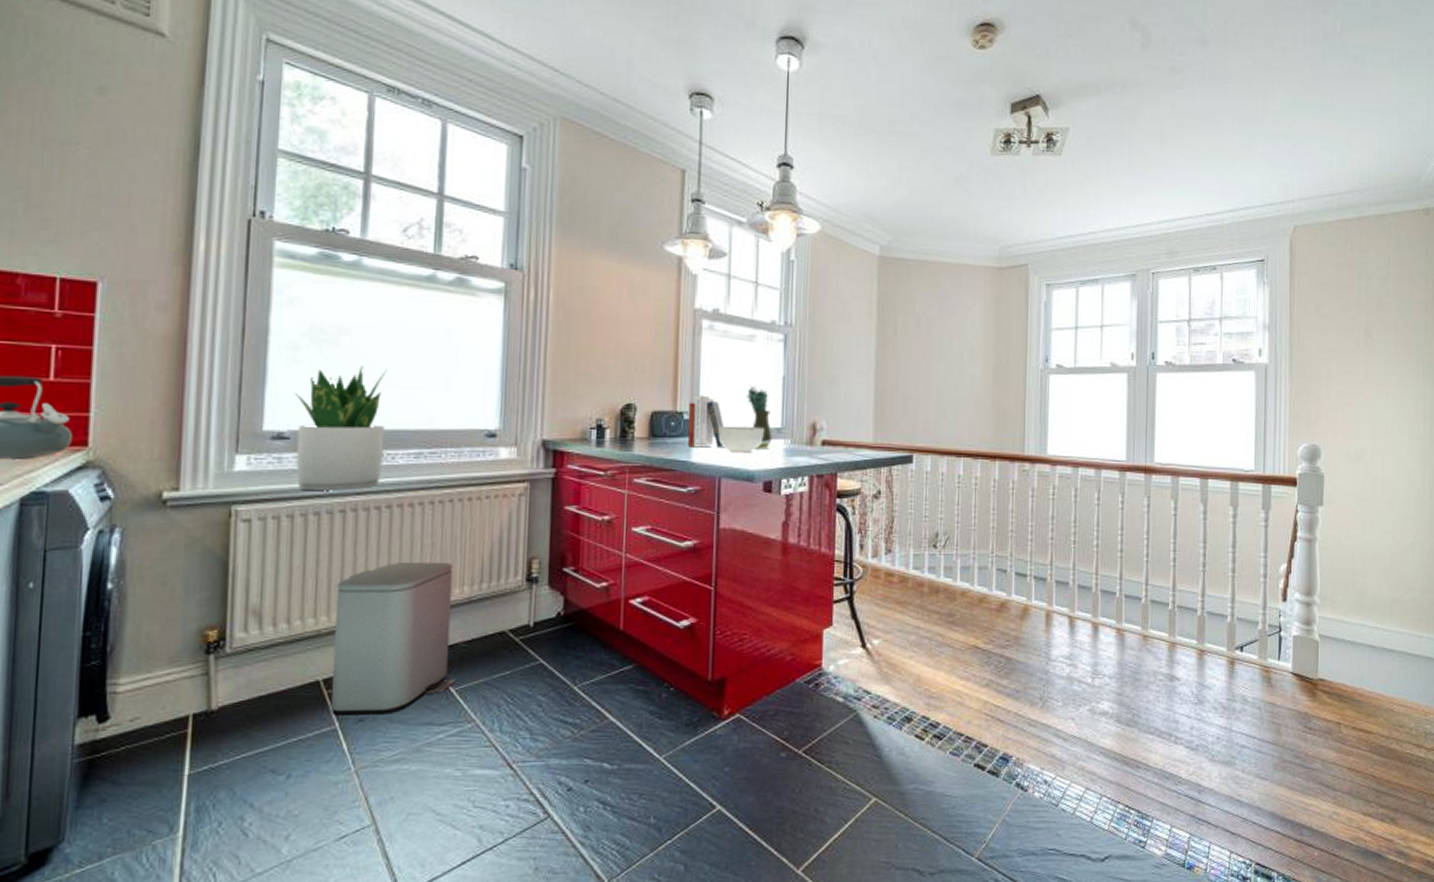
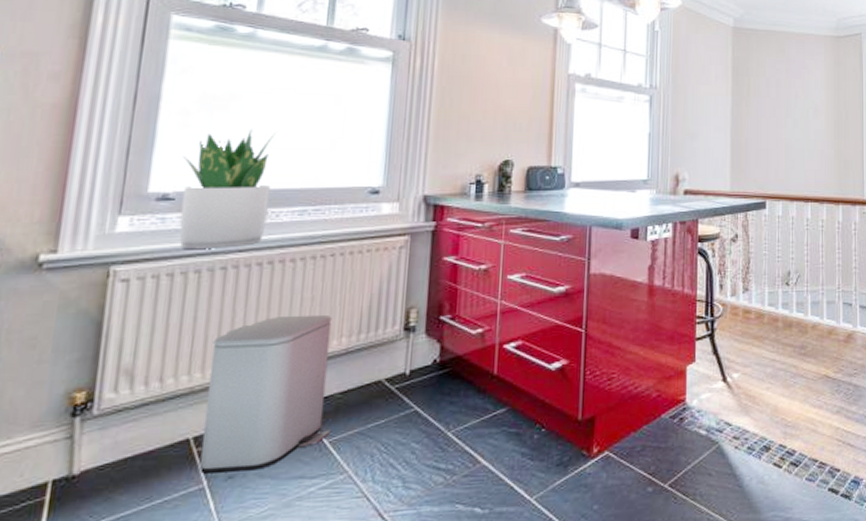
books: present [687,395,725,448] -> none [561,151,595,199]
bowl: present [718,426,765,453] -> none [589,179,633,203]
vase: present [747,386,773,449] -> none [616,143,639,199]

